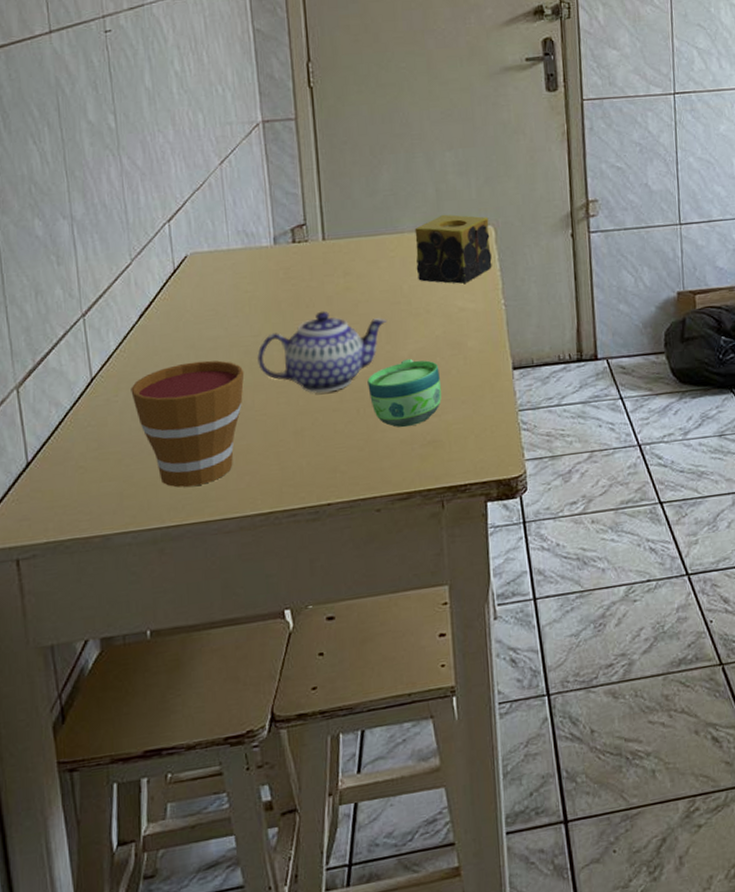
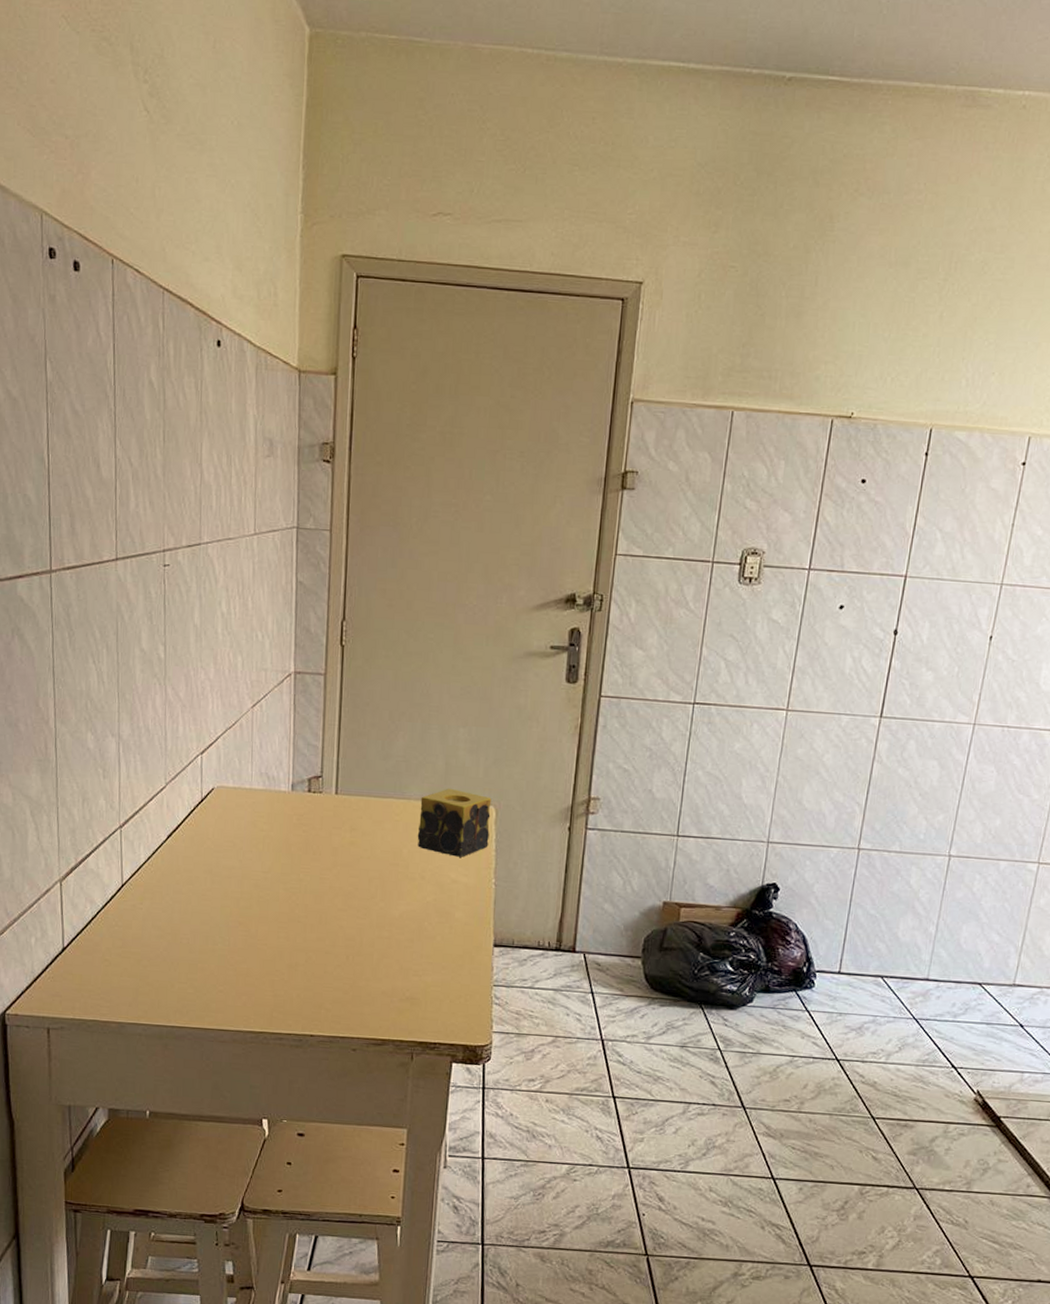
cup: present [131,360,245,488] -> none [154,885,252,996]
teapot: present [257,311,388,393] -> none [265,860,385,936]
cup: present [367,358,442,428] -> none [359,918,426,981]

